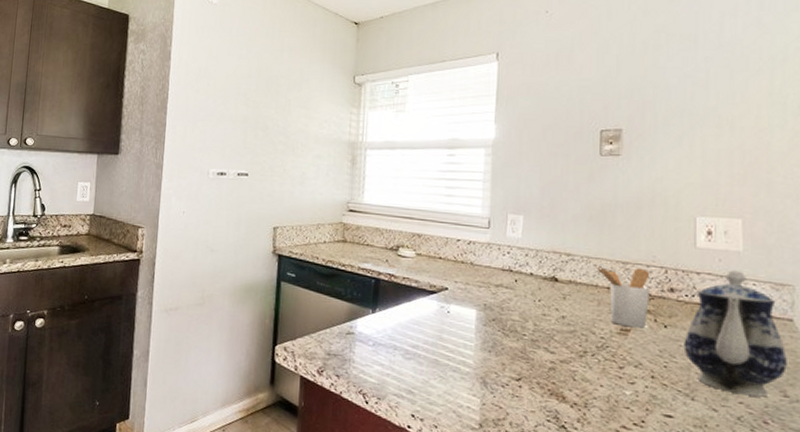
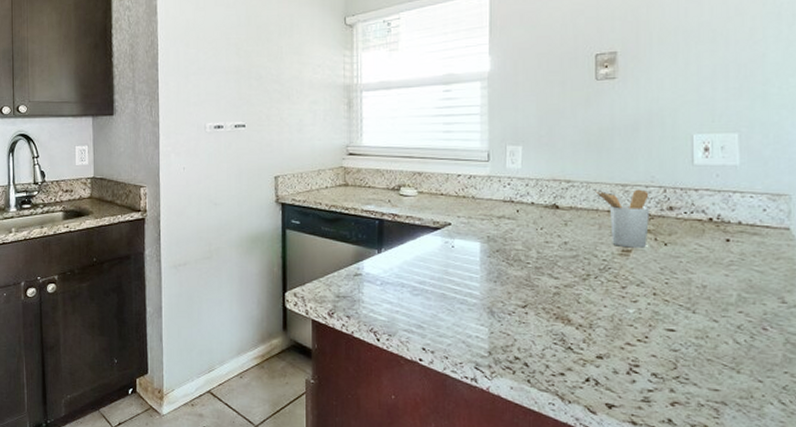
teapot: present [683,270,787,397] -> none [684,184,784,305]

